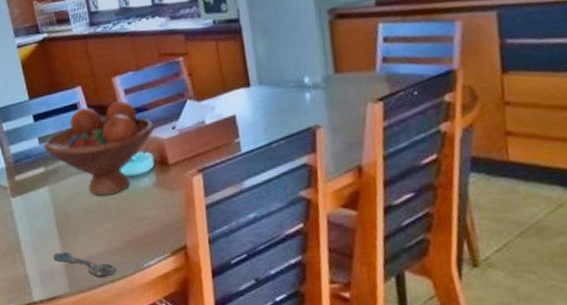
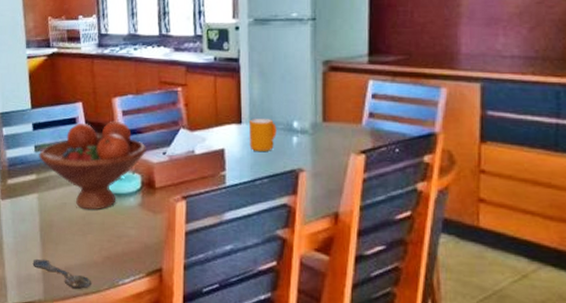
mug: none [258,78,288,113] -> present [249,119,277,151]

